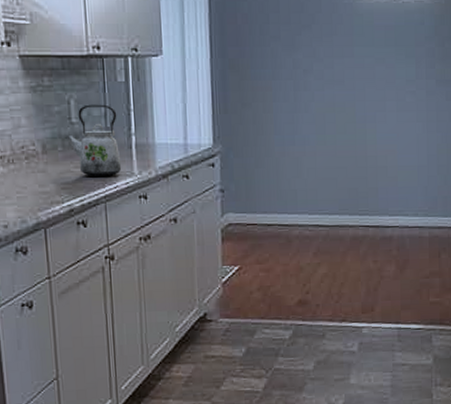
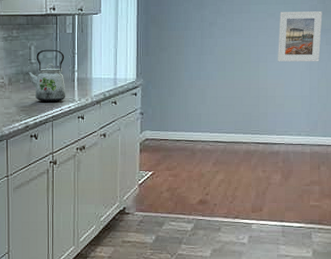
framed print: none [388,57,442,123] -> present [278,11,322,62]

